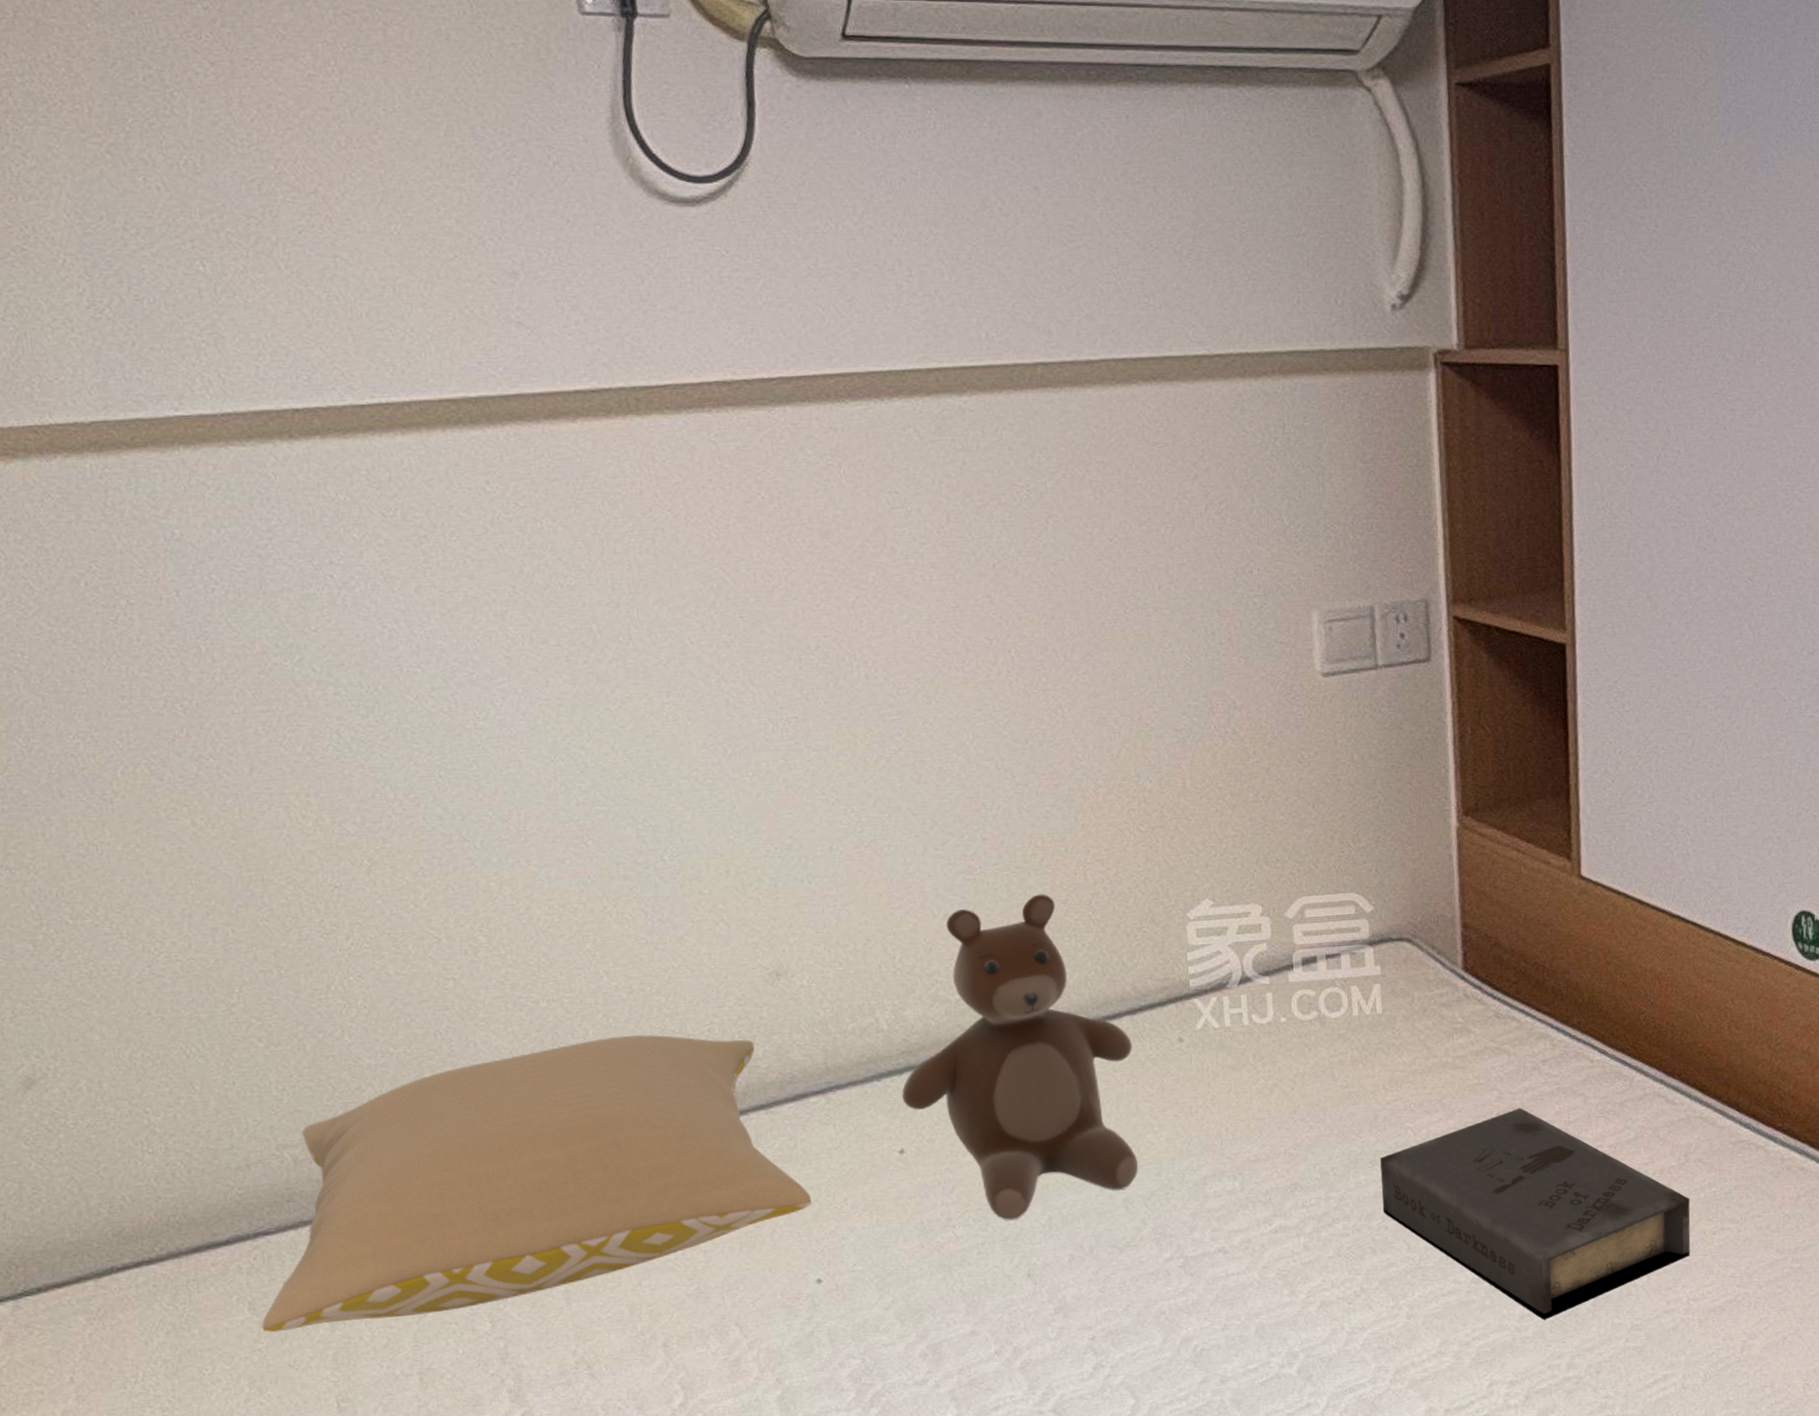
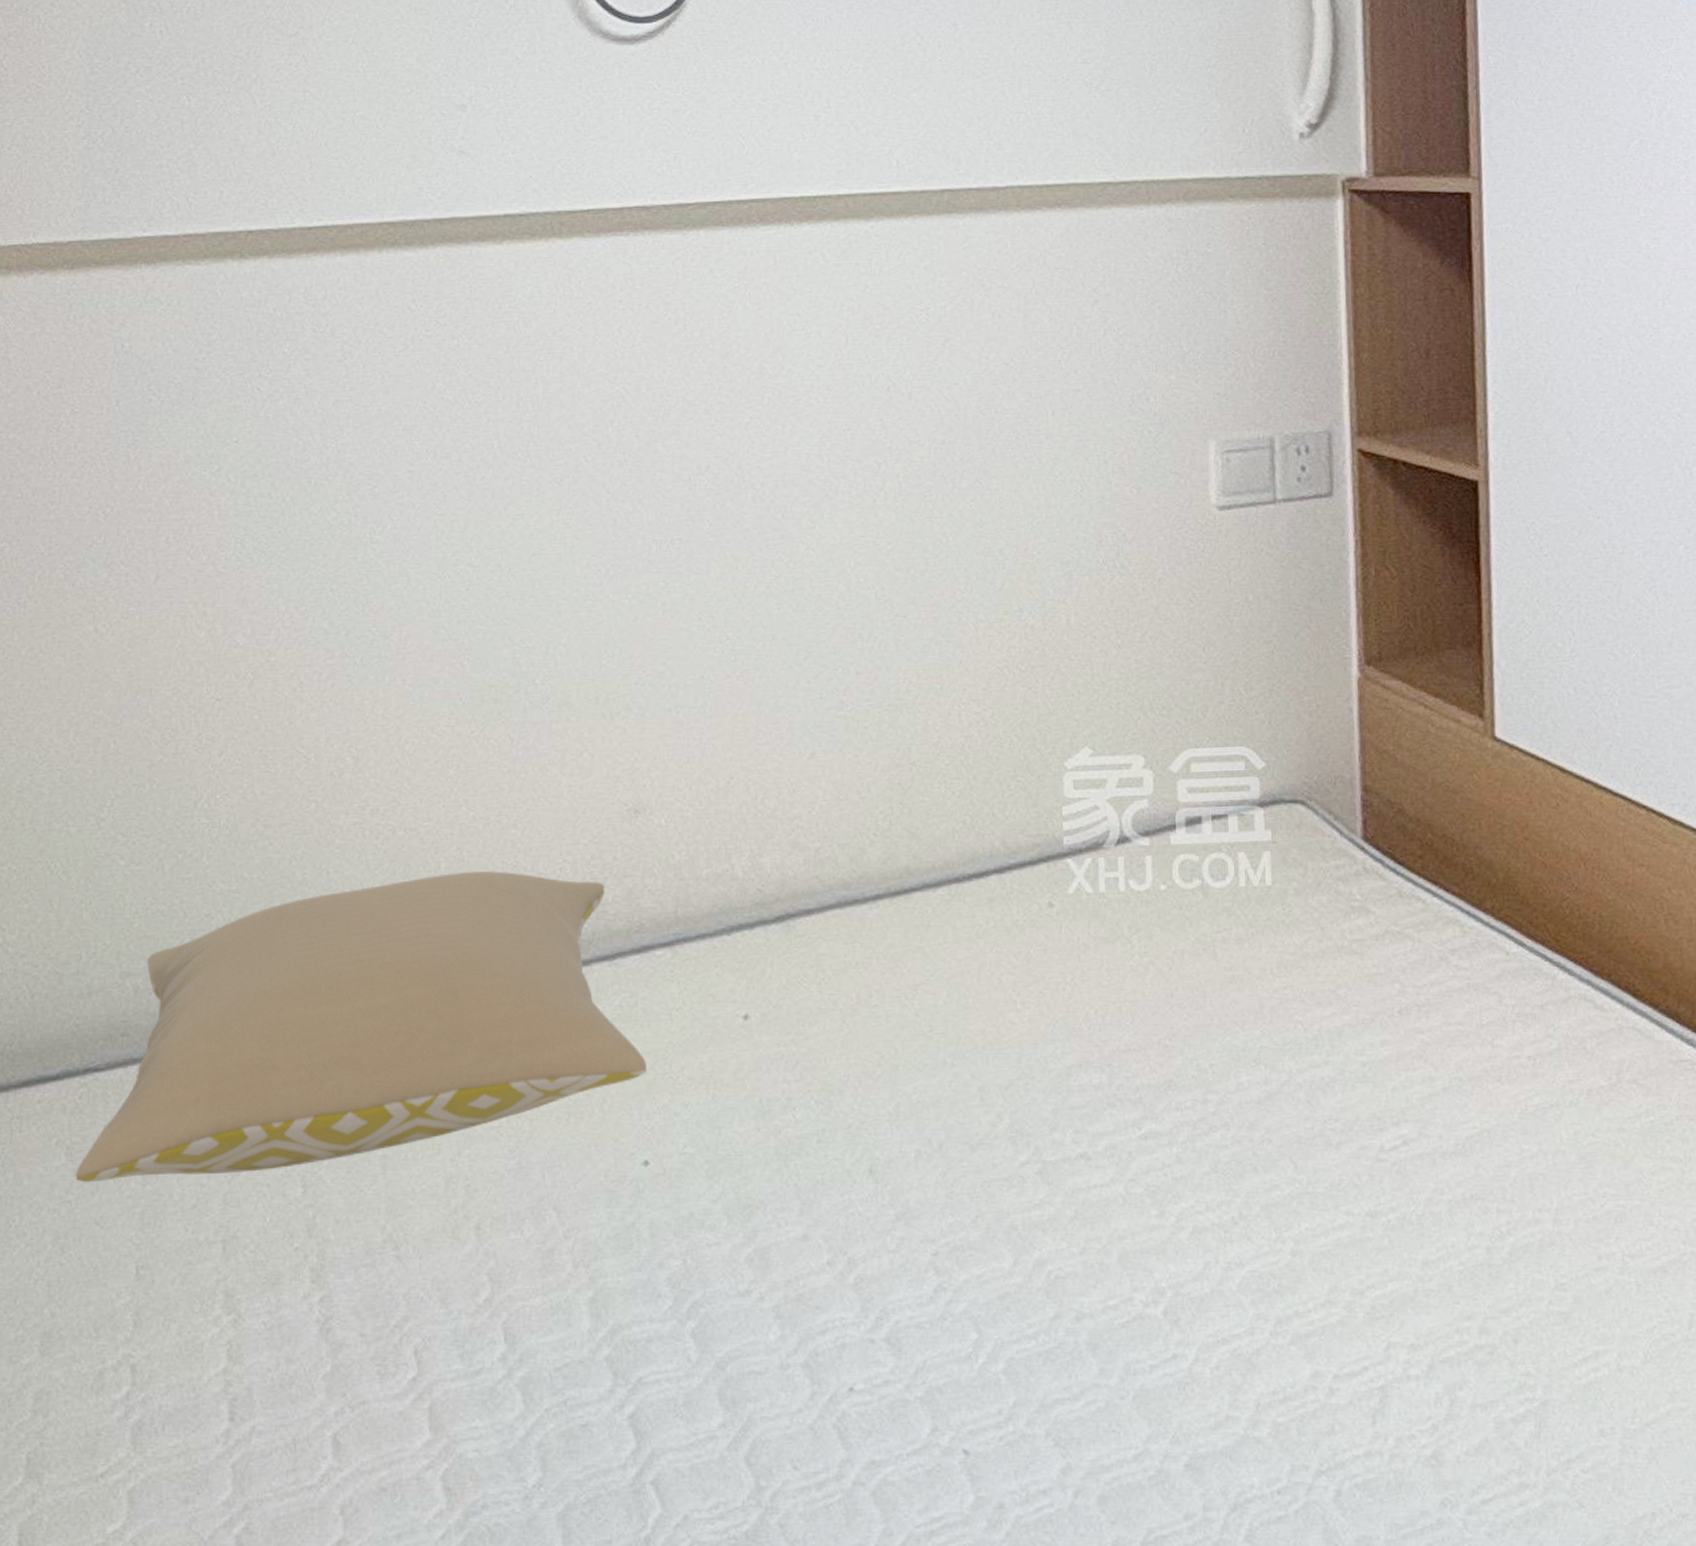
bear: present [902,894,1139,1220] -> none [751,735,998,1104]
book: present [1380,1107,1691,1320] -> none [1265,1004,1625,1270]

